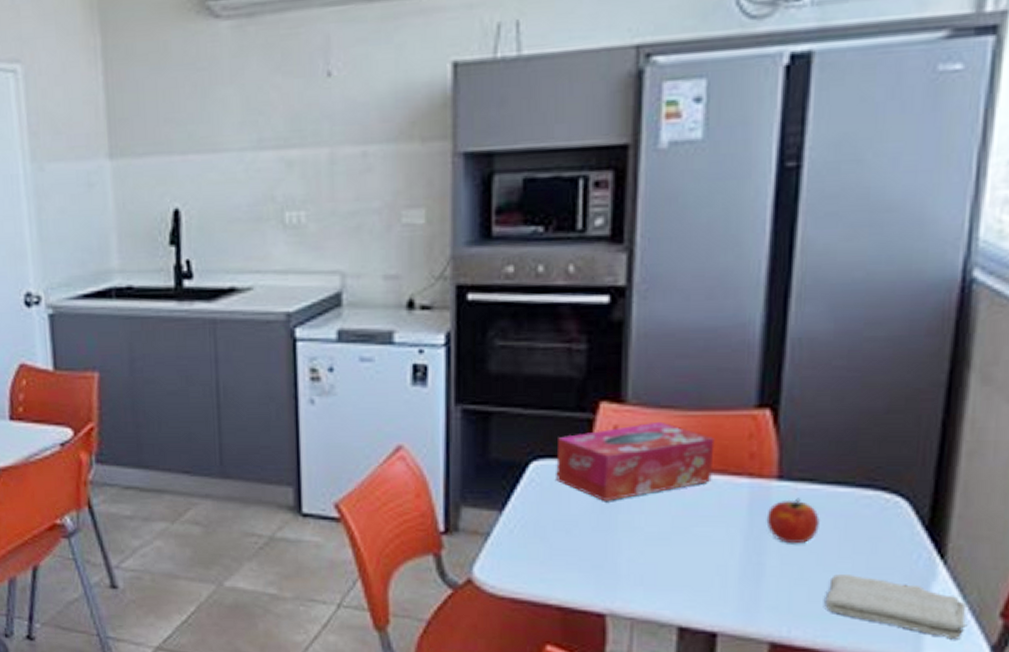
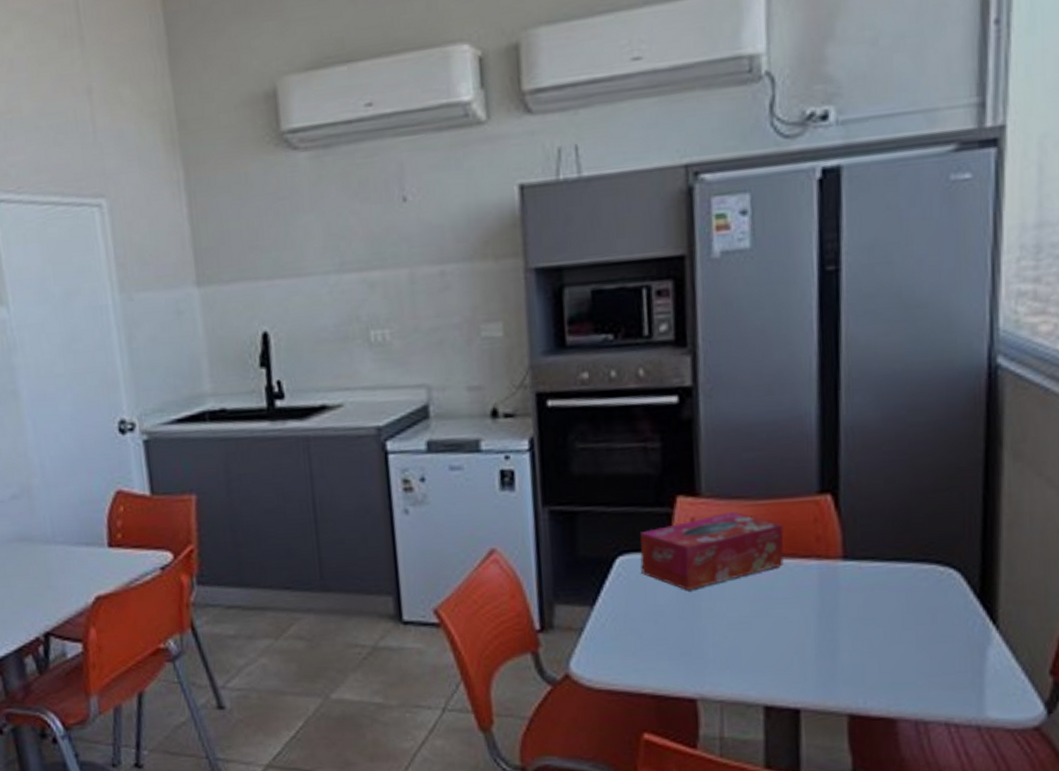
fruit: present [766,498,820,544] -> none [836,575,884,620]
washcloth: present [824,573,968,640] -> none [894,643,1023,699]

